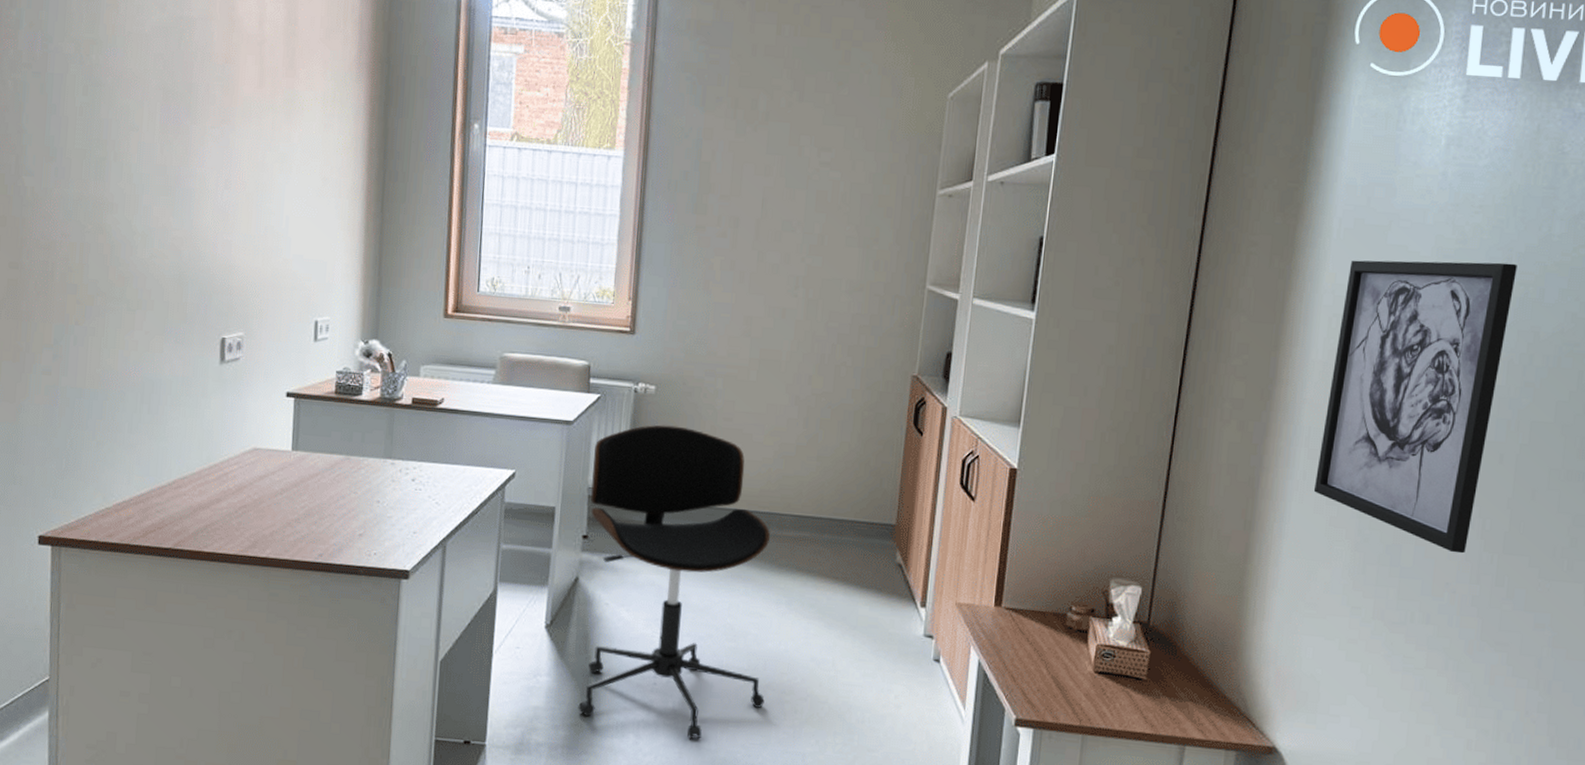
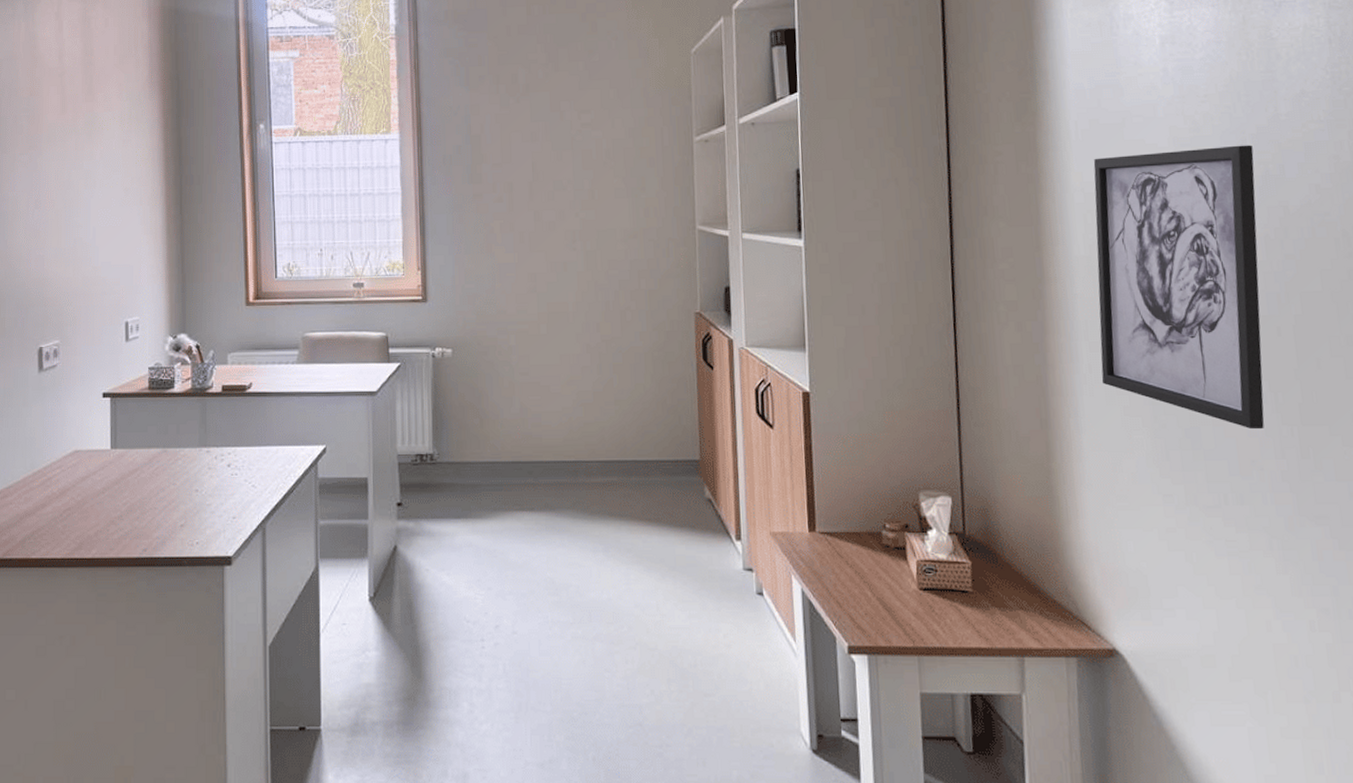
office chair: present [578,424,771,740] -> none [400,385,594,702]

